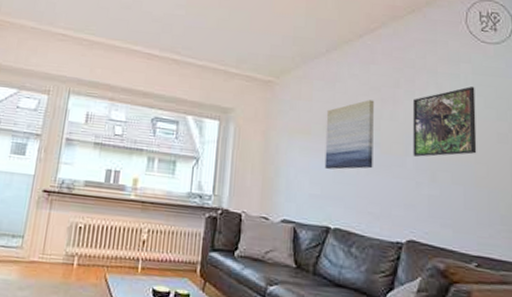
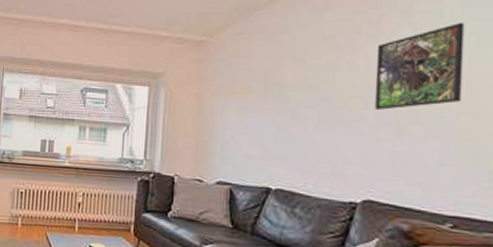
wall art: present [324,99,374,170] -> none [265,50,327,129]

